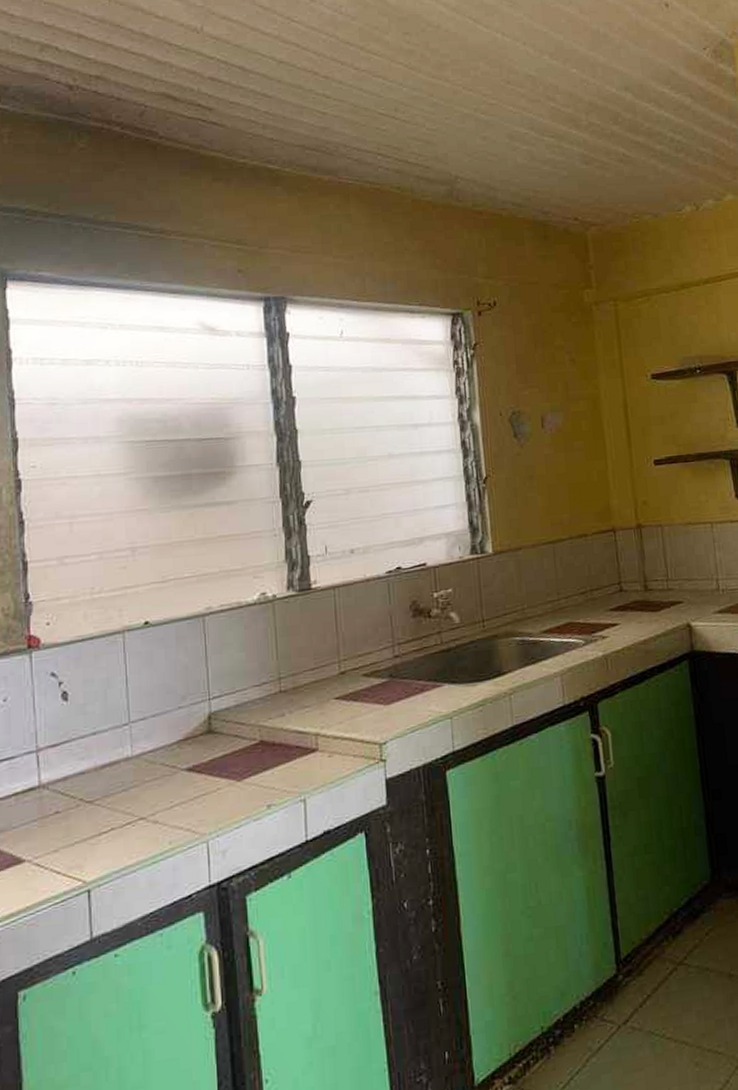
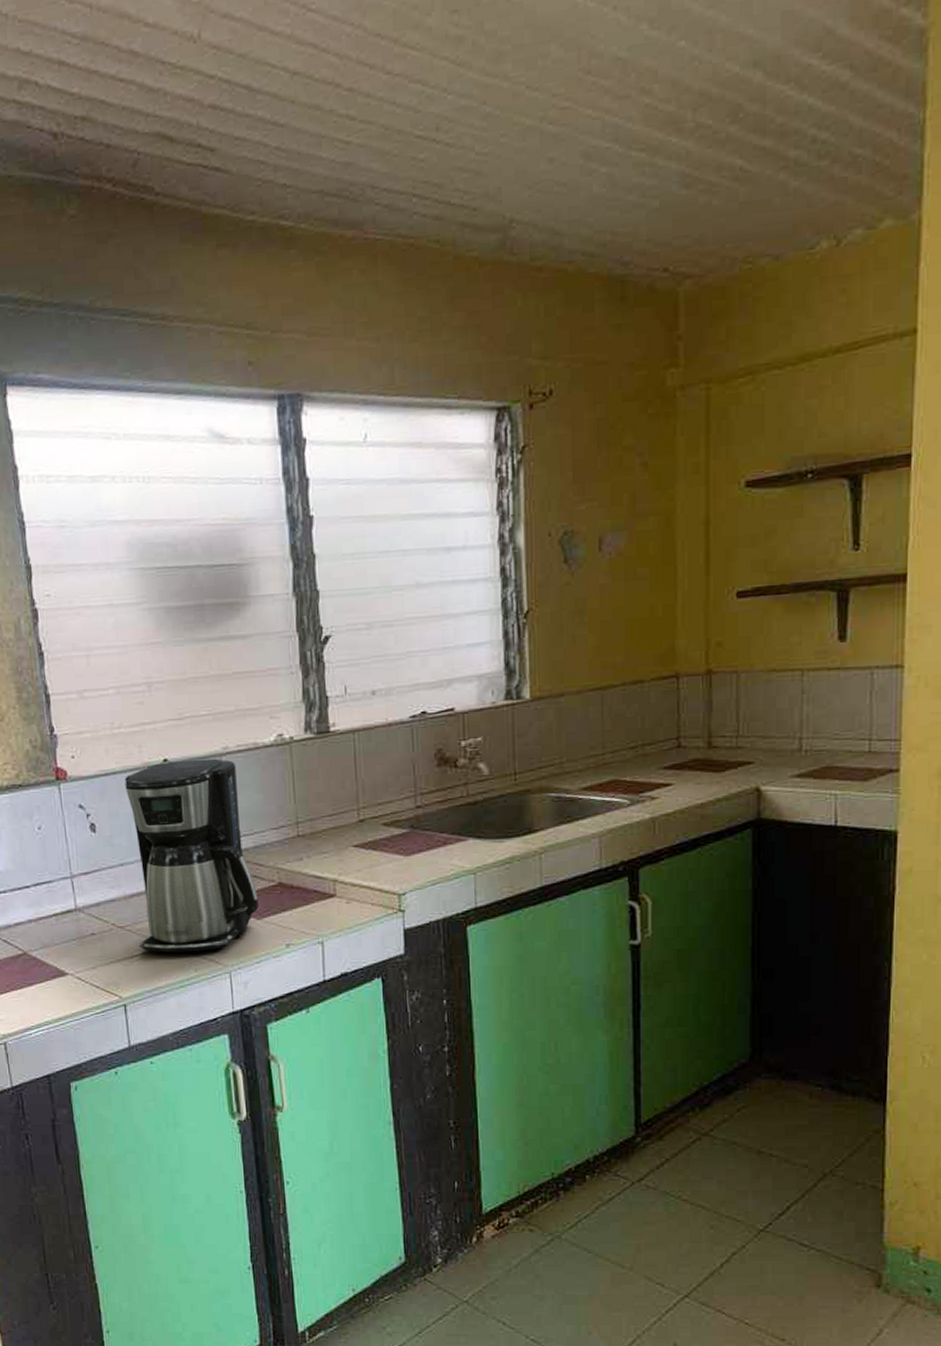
coffee maker: none [102,619,239,827] -> present [124,758,259,953]

